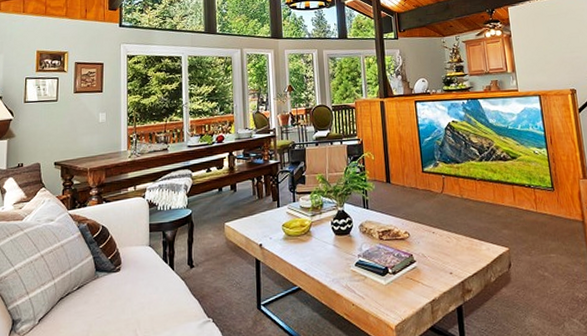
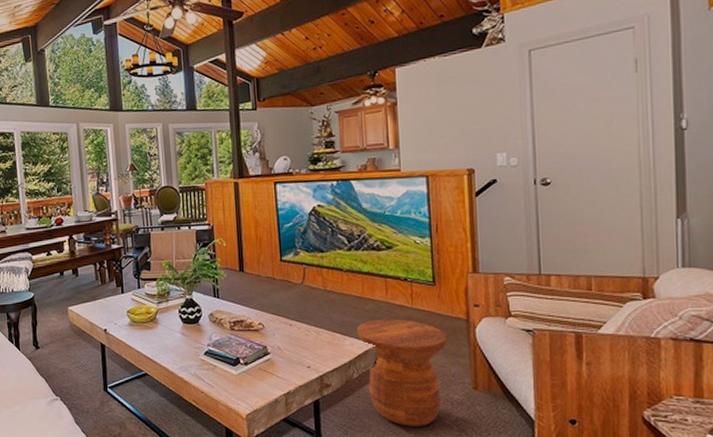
side table: none [491,223,569,328] -> present [357,318,448,426]

